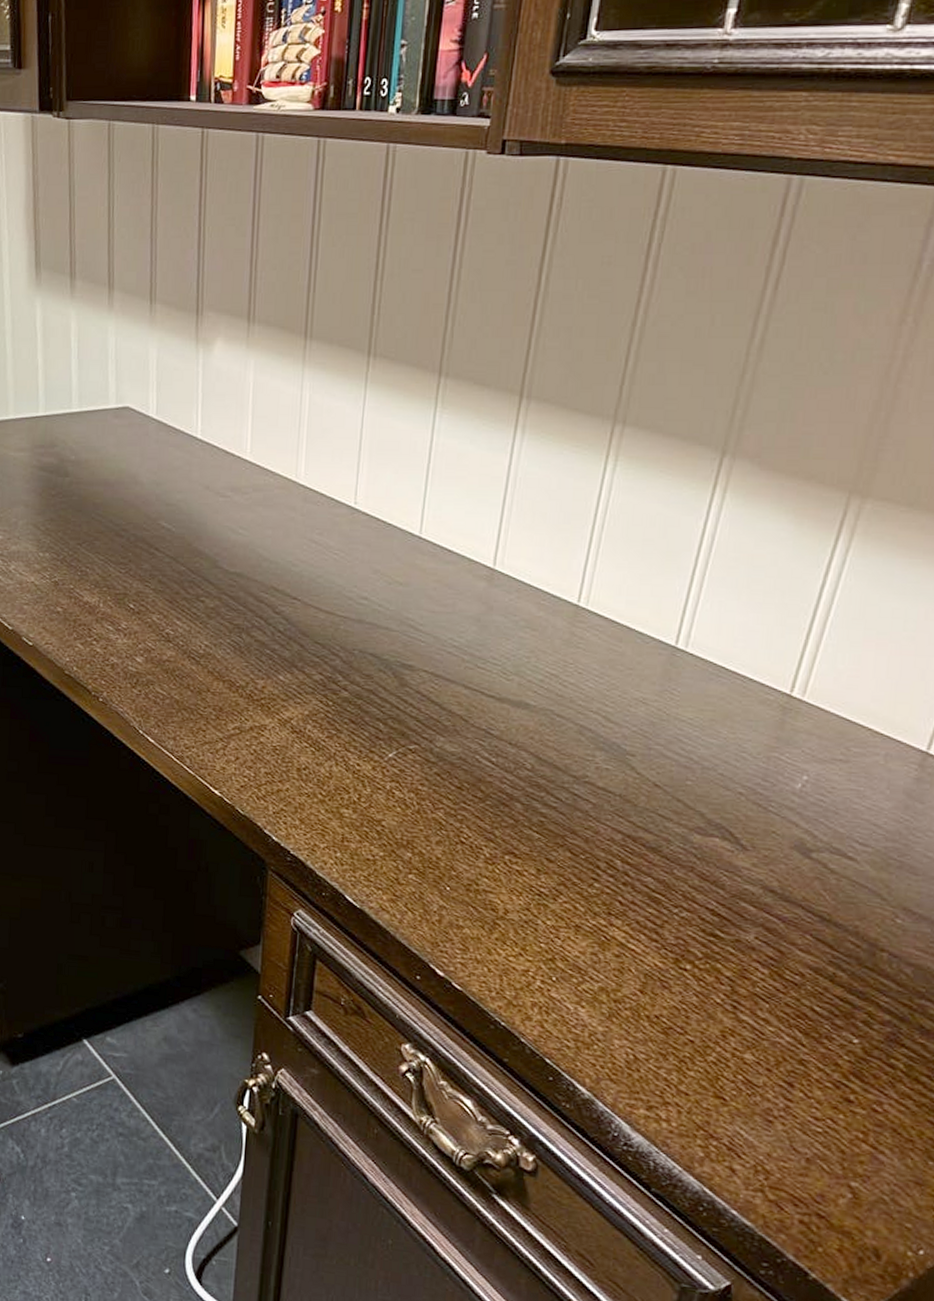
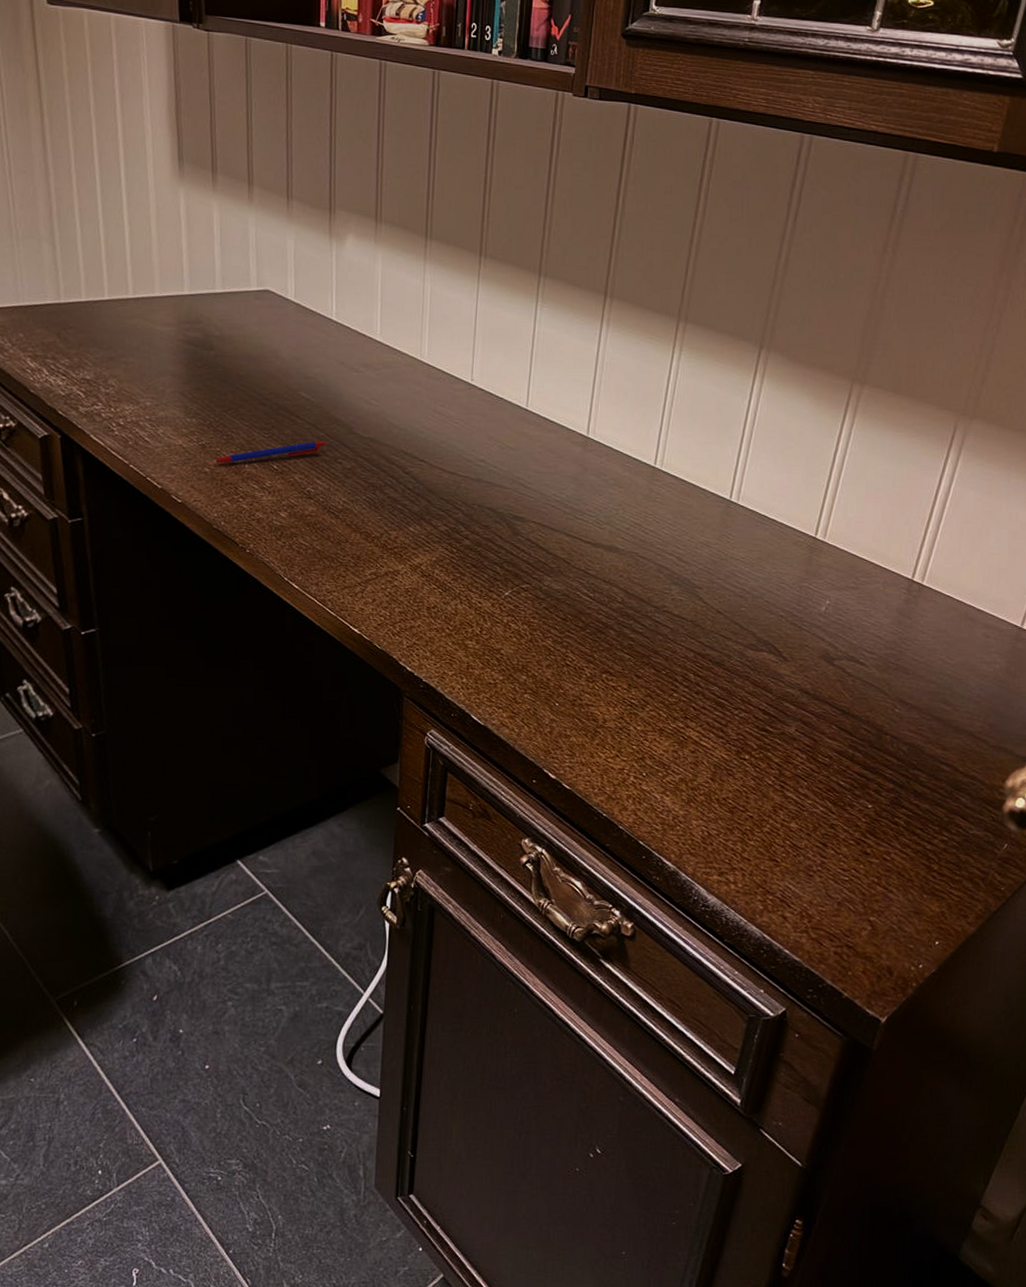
pen: none [66,577,188,602] -> present [213,441,326,463]

